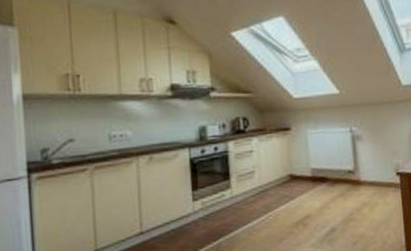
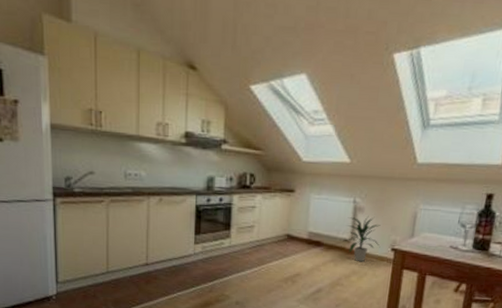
indoor plant: none [347,143,385,192] -> present [346,216,381,262]

